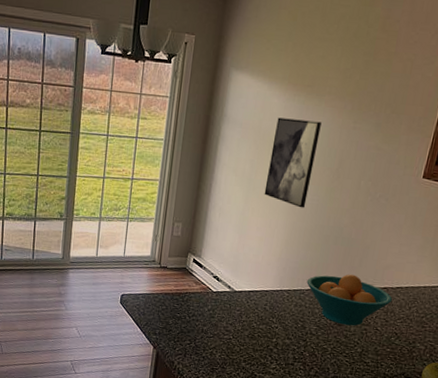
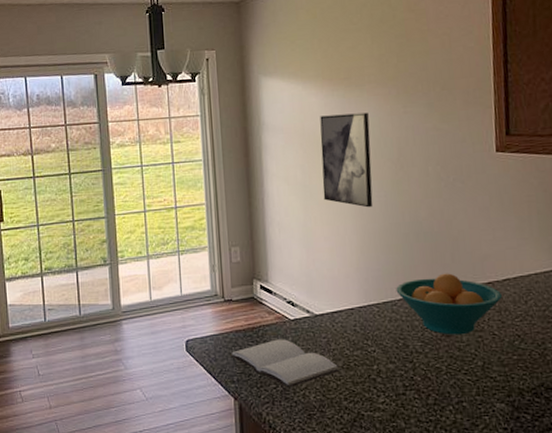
book: none [156,305,246,346] -> present [229,339,341,388]

